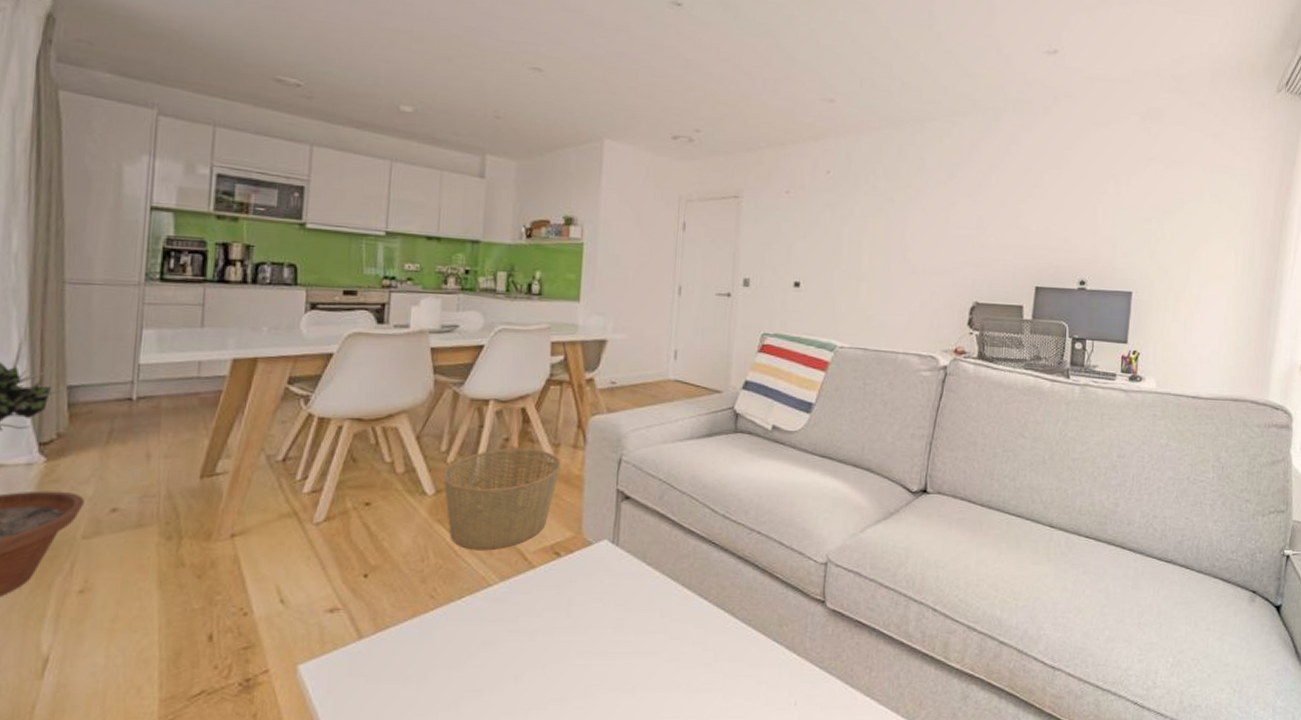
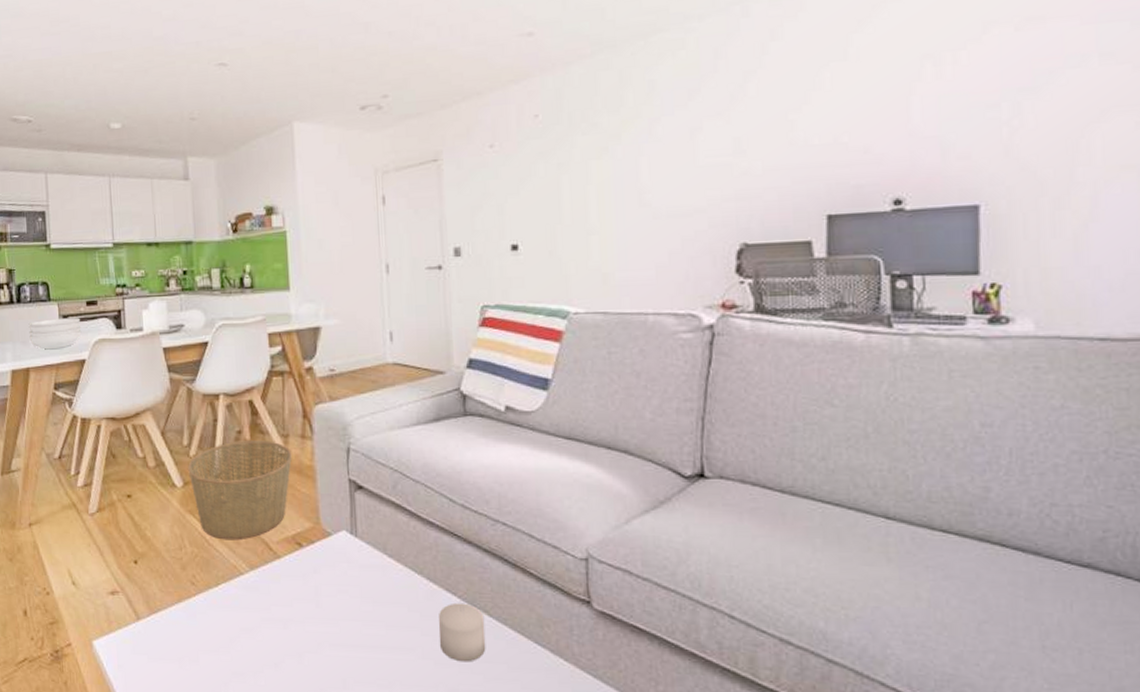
bowl: none [262,305,334,340] -> present [28,318,82,350]
candle: none [686,607,731,663] -> present [439,602,486,662]

